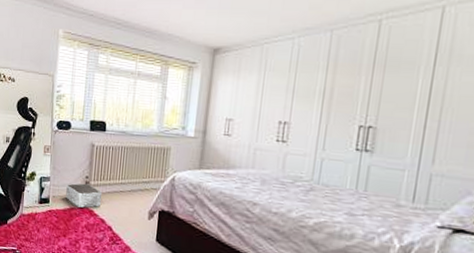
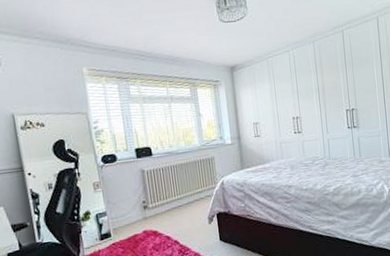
storage bin: present [66,183,102,208] -> none [125,208,163,232]

